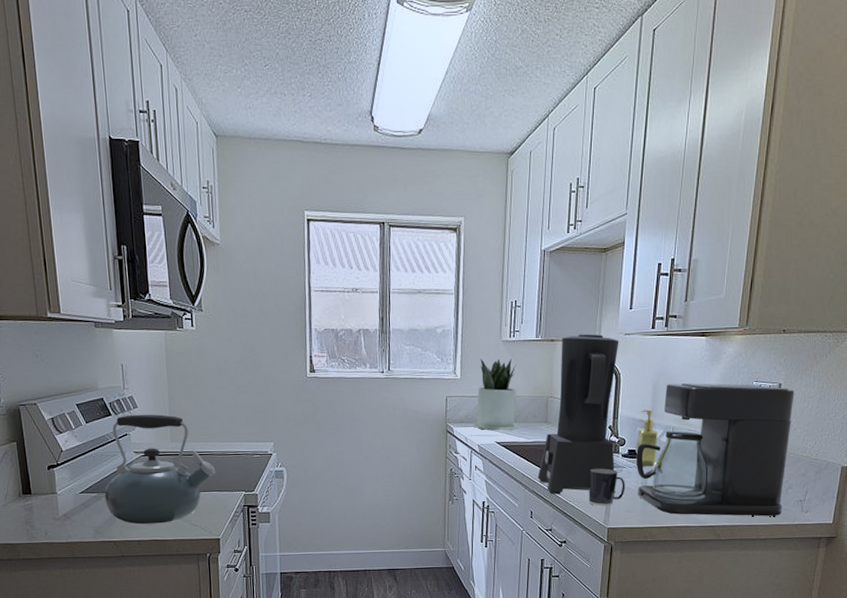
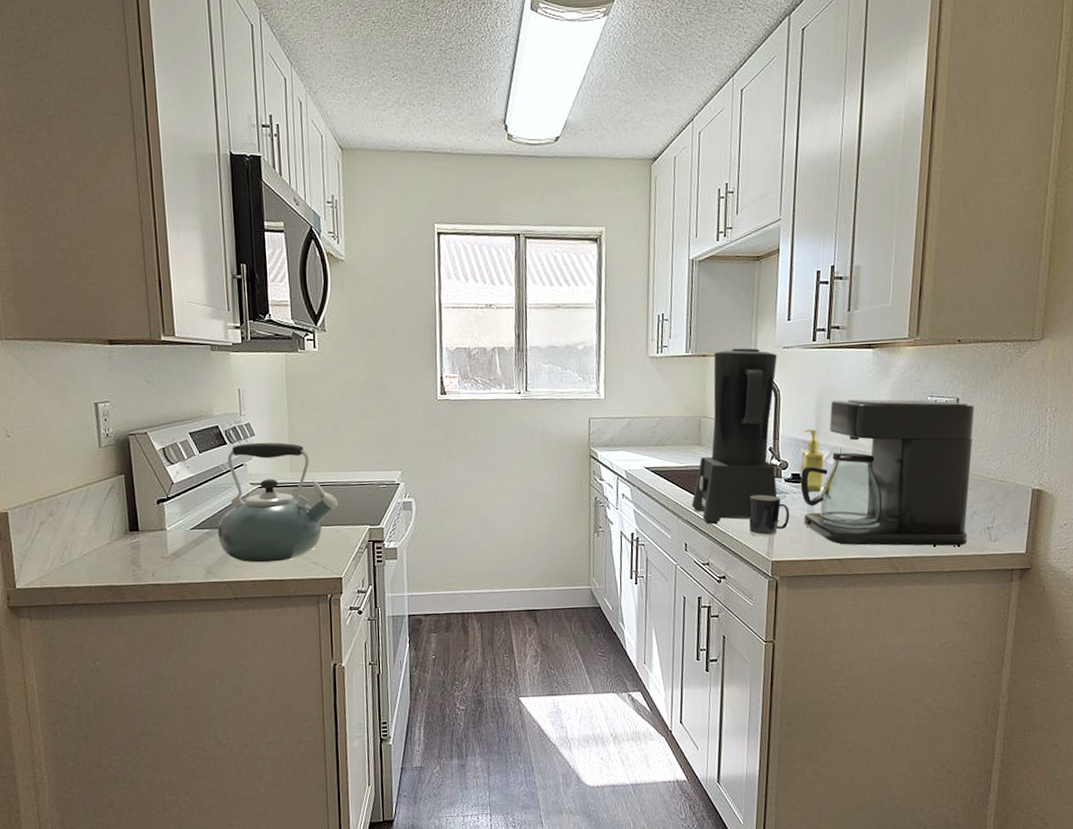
planter: present [472,358,519,431] -> none [618,376,670,455]

